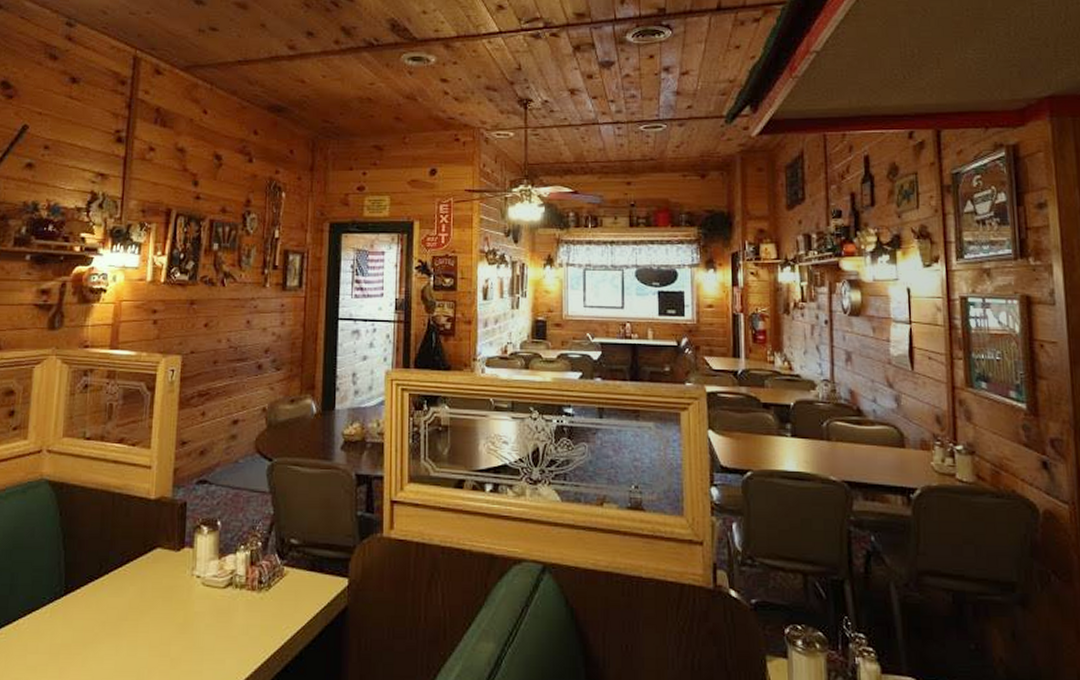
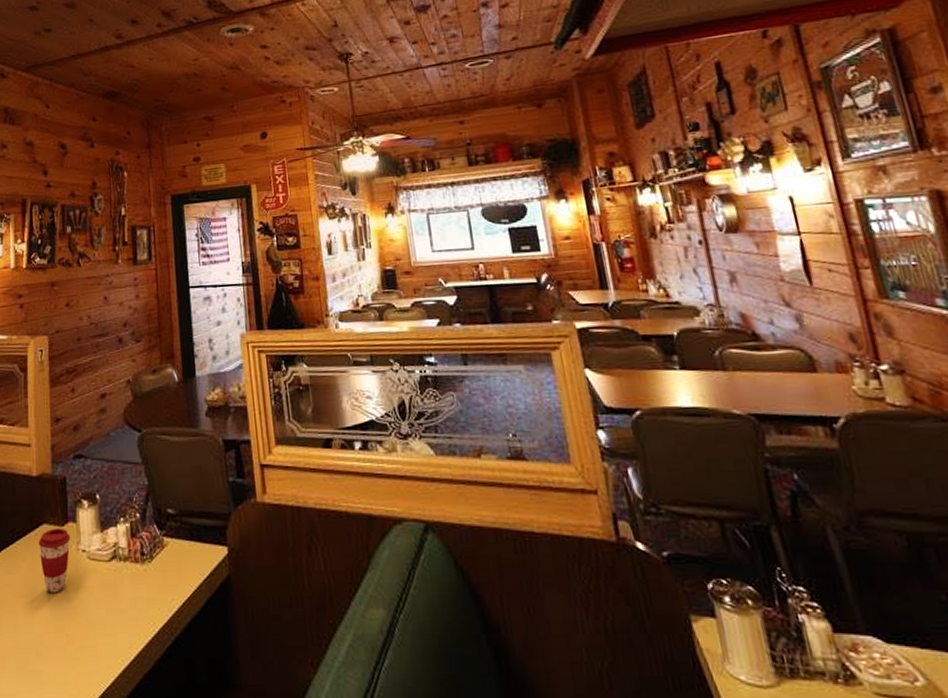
coffee cup: none [150,552,186,618] -> present [38,528,71,593]

